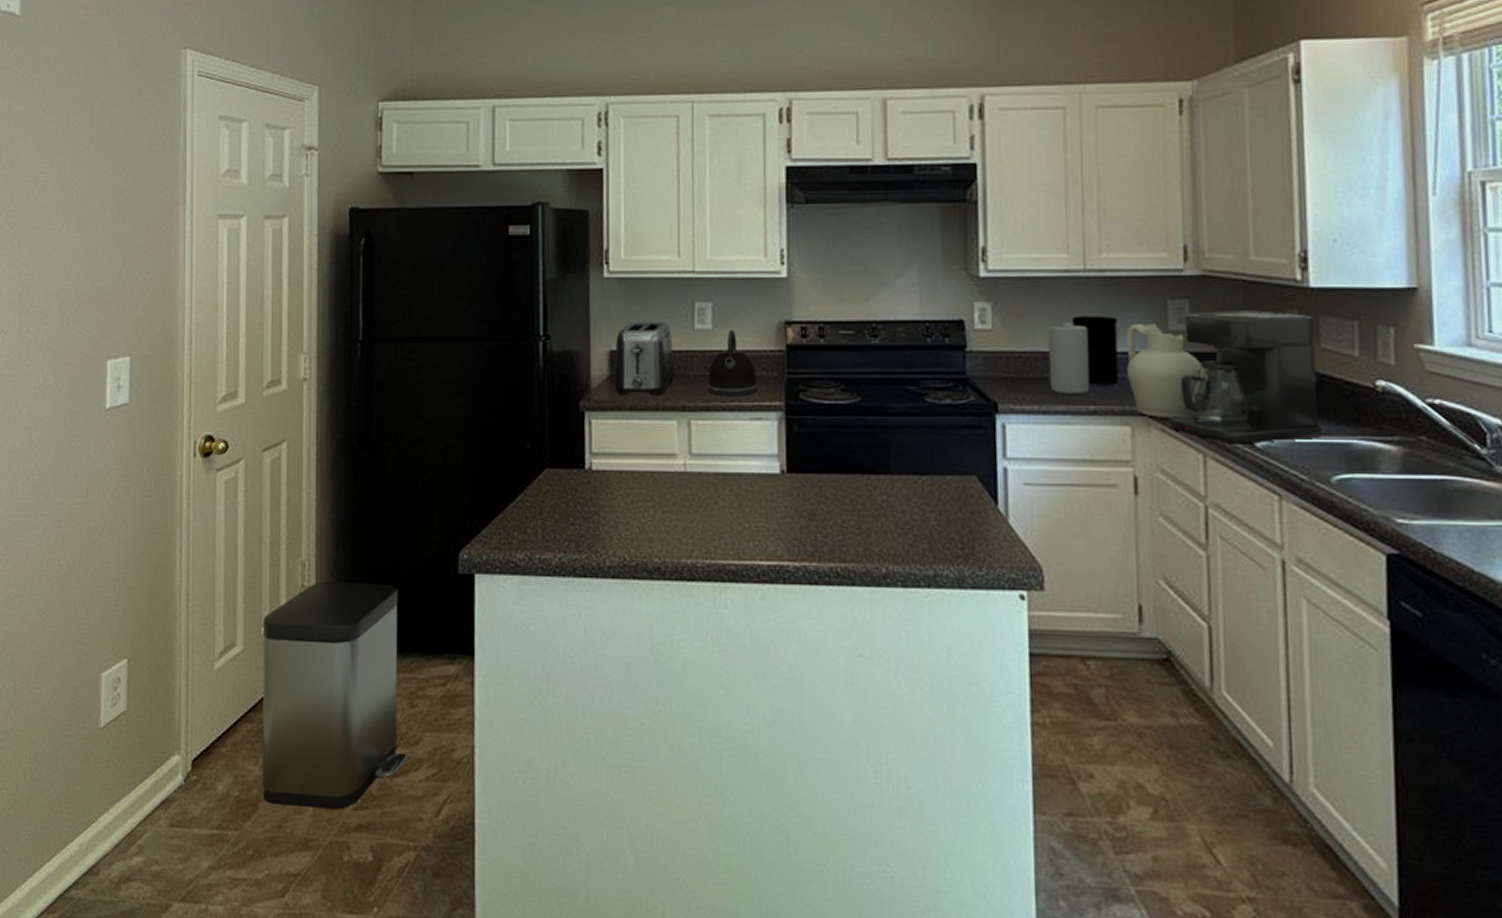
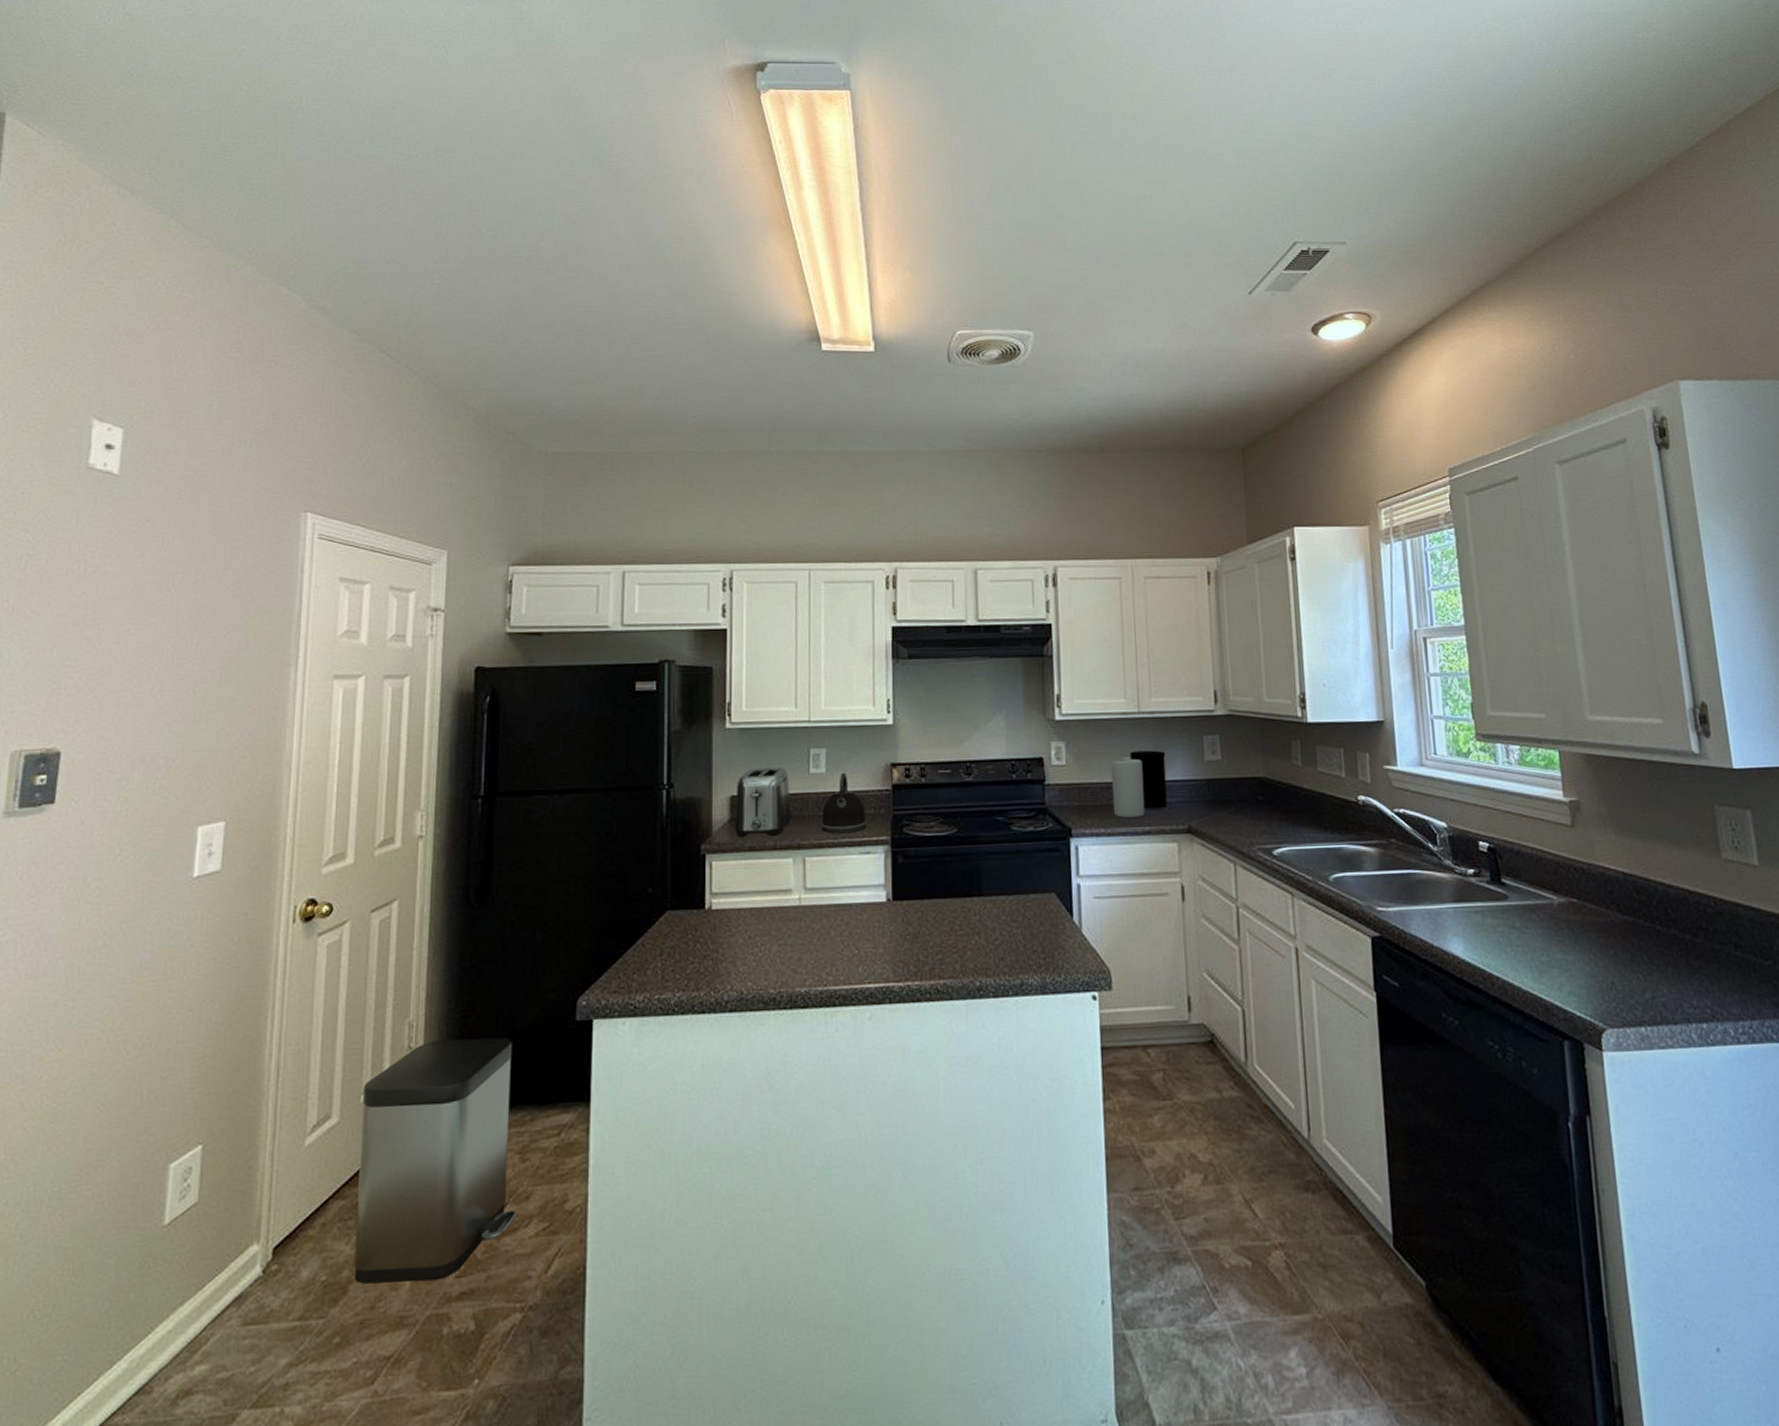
ceramic jug: present [1126,323,1202,418] -> none [1172,755,1231,835]
coffee maker: present [1171,310,1322,445] -> none [1209,742,1321,854]

